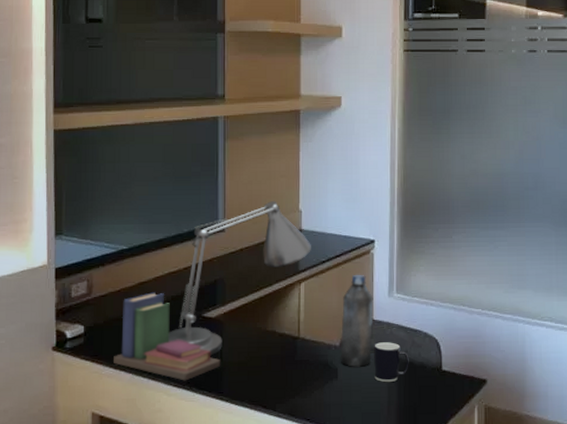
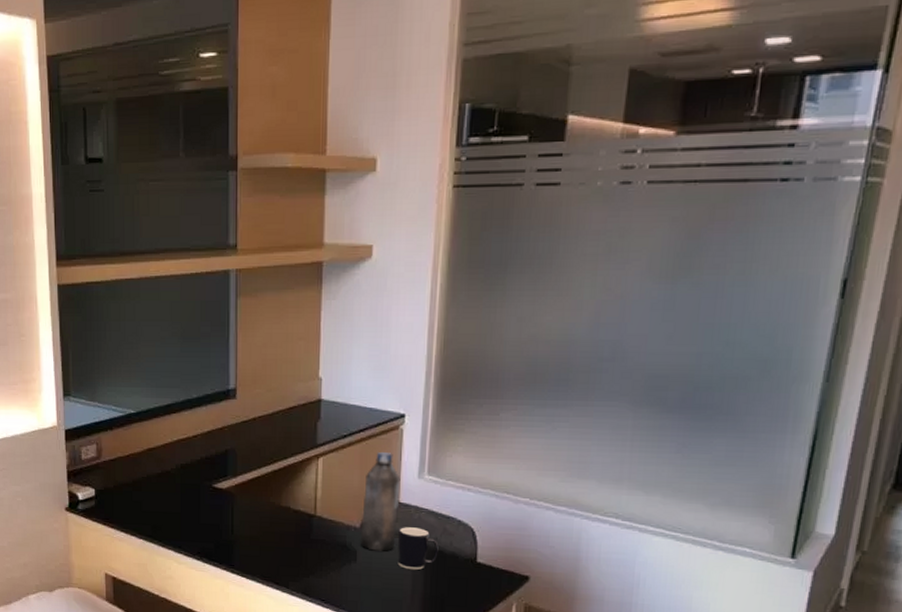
book: present [114,292,221,381] -> none [124,459,232,551]
desk lamp: present [168,201,311,356] -> none [178,367,332,528]

